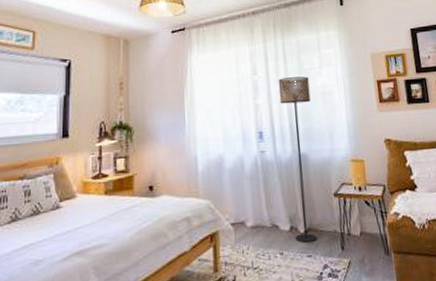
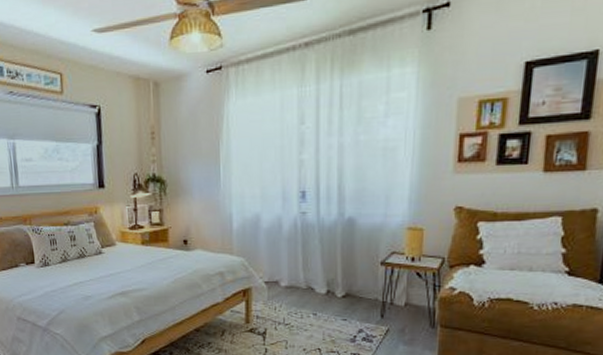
floor lamp: present [278,76,317,243] -> none [329,127,369,307]

